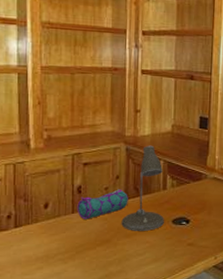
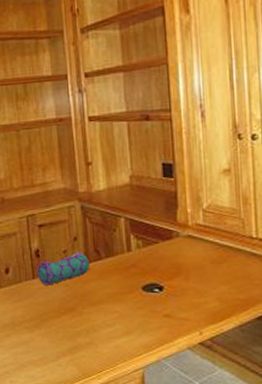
desk lamp: present [121,145,164,231] -> none [84,201,133,299]

